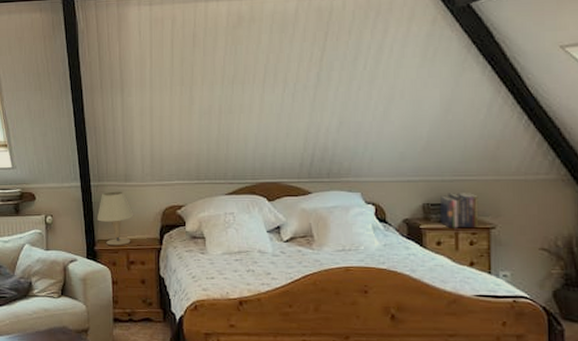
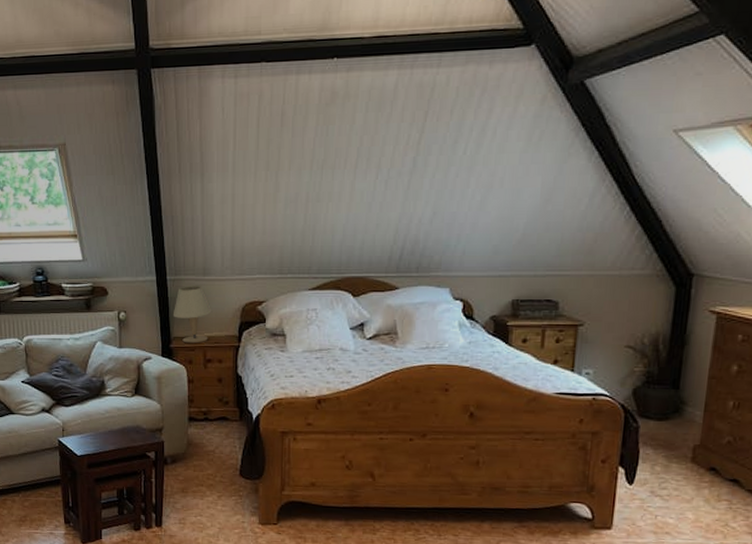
books: present [439,193,479,228] -> none [527,288,570,325]

